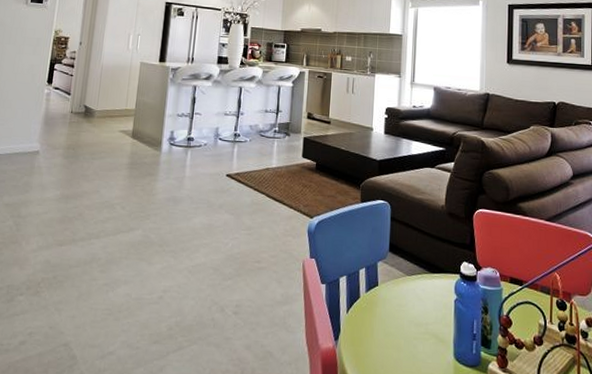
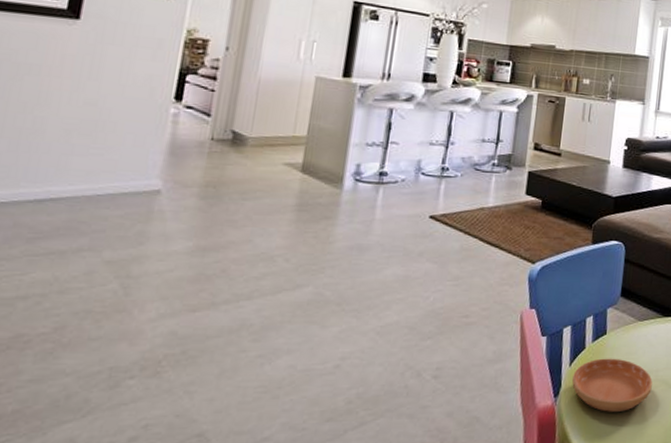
saucer: none [350,308,423,360] -> present [572,358,653,412]

